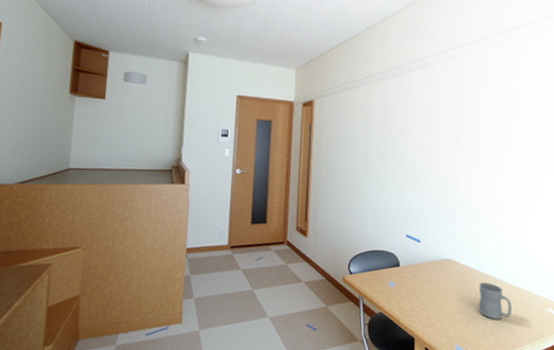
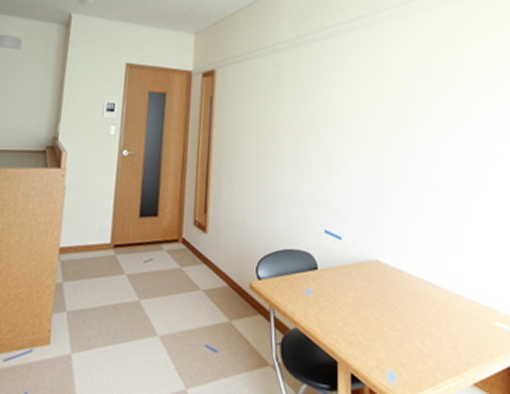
mug: present [479,282,512,319] -> none [412,289,454,336]

